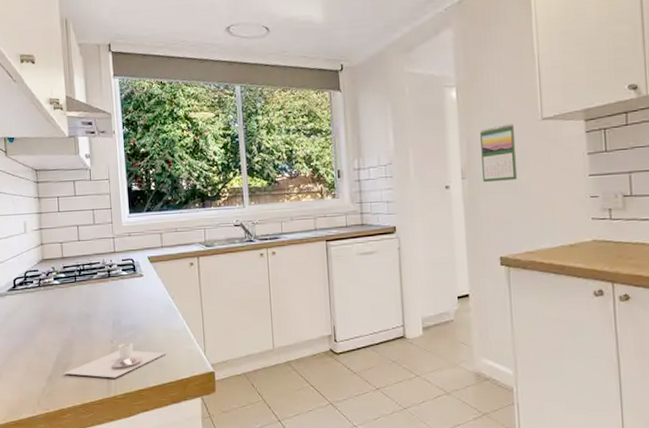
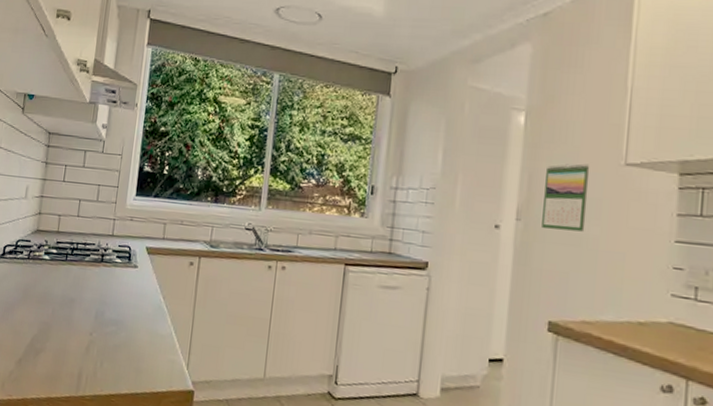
cocoa: present [64,342,166,378] -> none [35,338,146,376]

